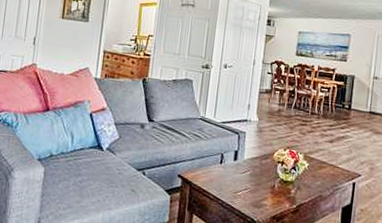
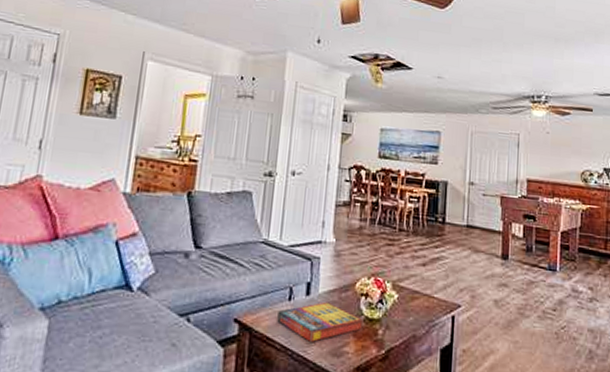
game compilation box: none [211,166,280,196] -> present [277,301,364,342]

